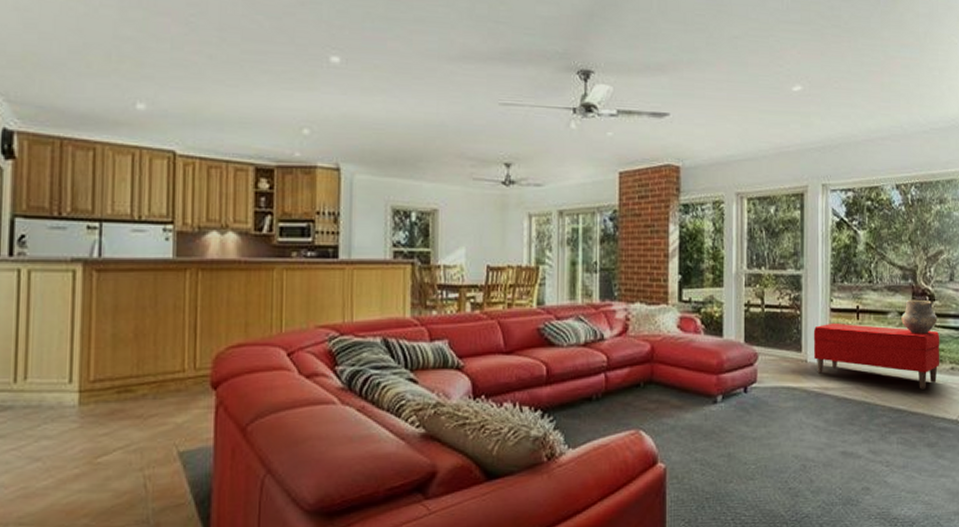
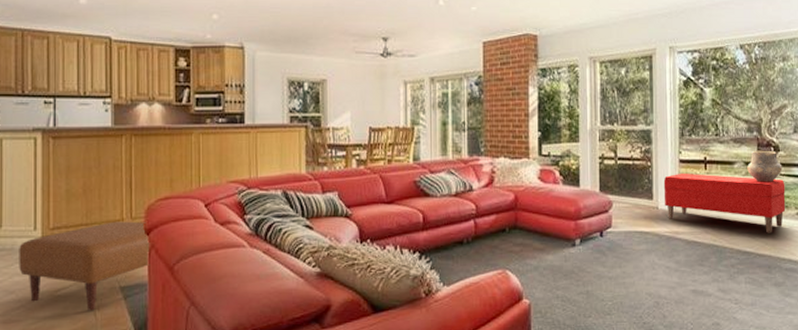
ottoman: none [47,372,217,482] -> present [19,221,150,311]

